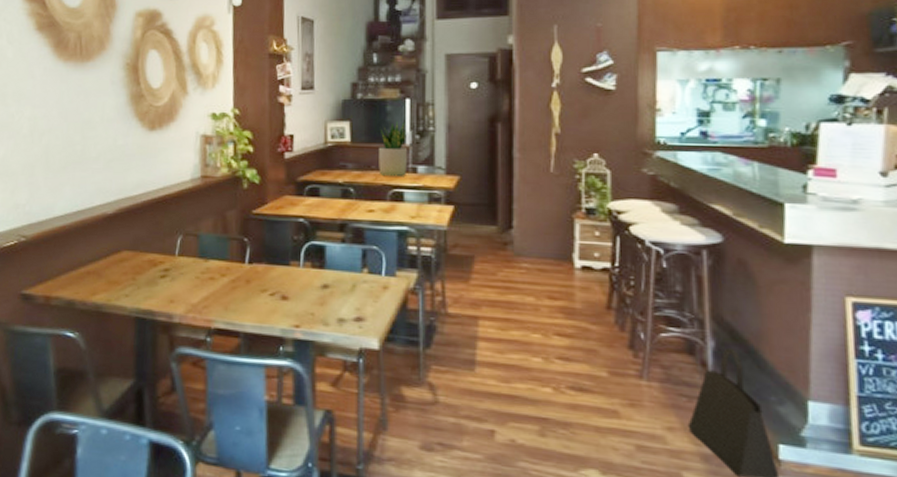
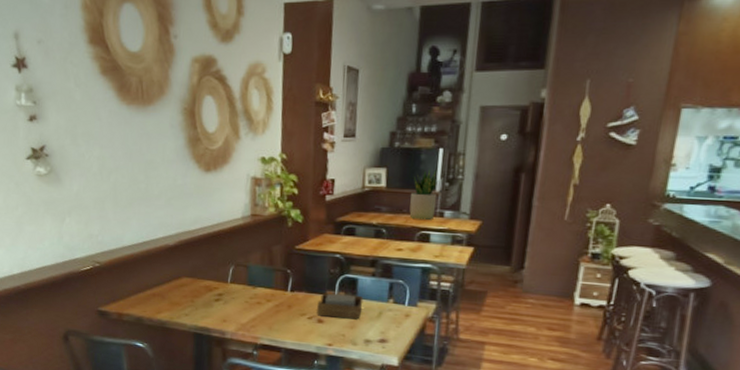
napkin holder: none [280,264,333,295] -> present [317,293,364,320]

